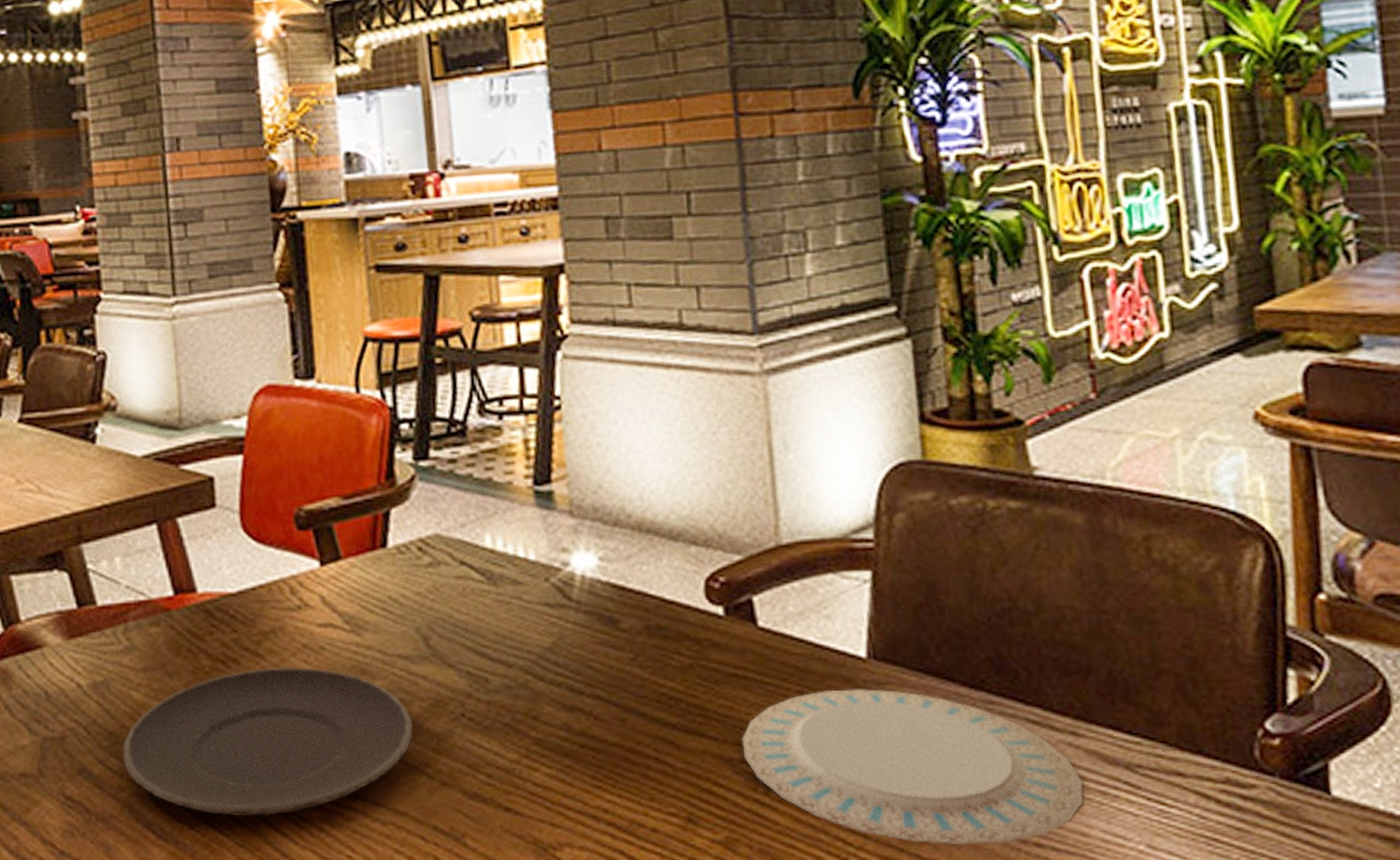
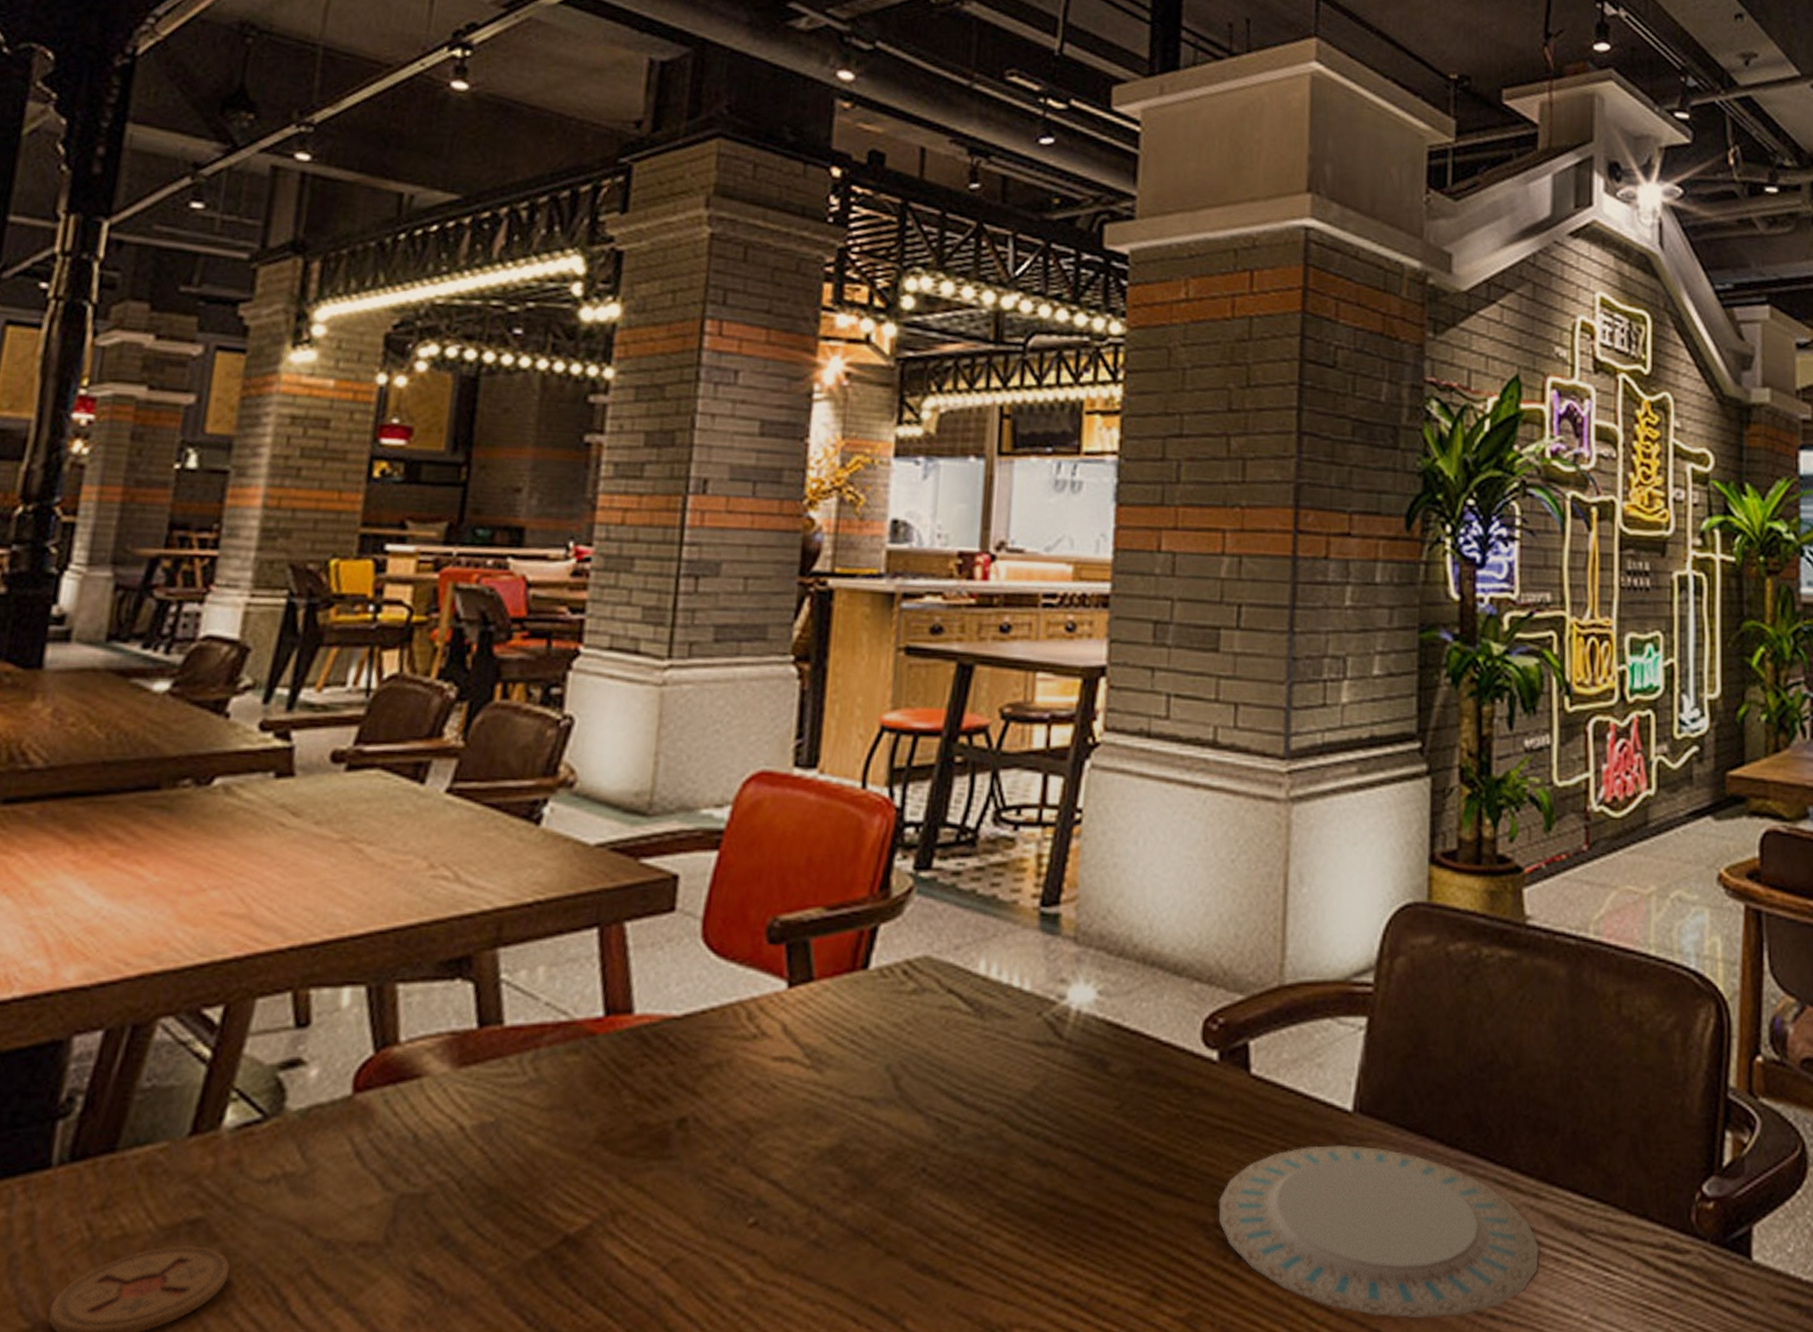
plate: present [122,667,413,816] -> none [500,1108,866,1296]

